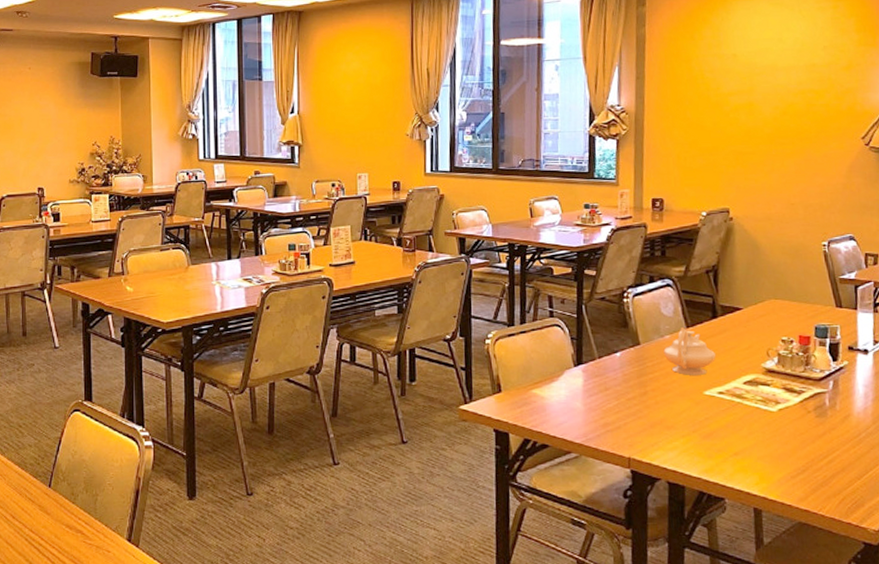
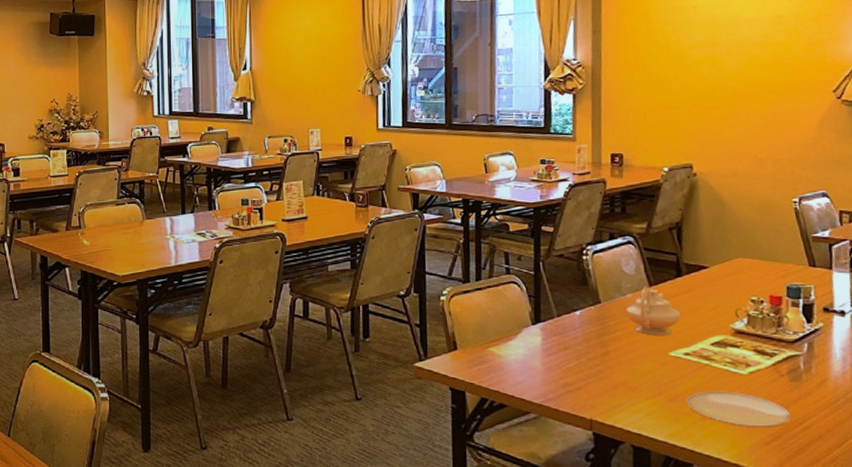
plate: none [719,428,816,463] -> present [686,391,791,429]

